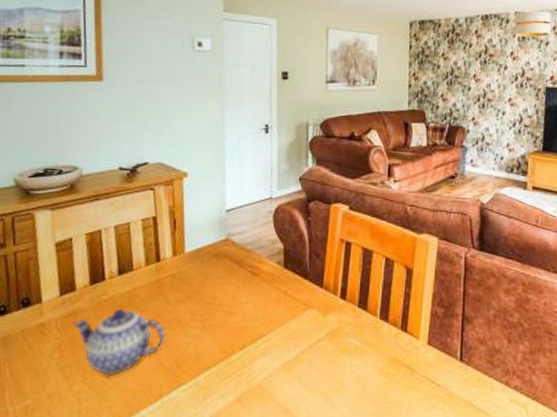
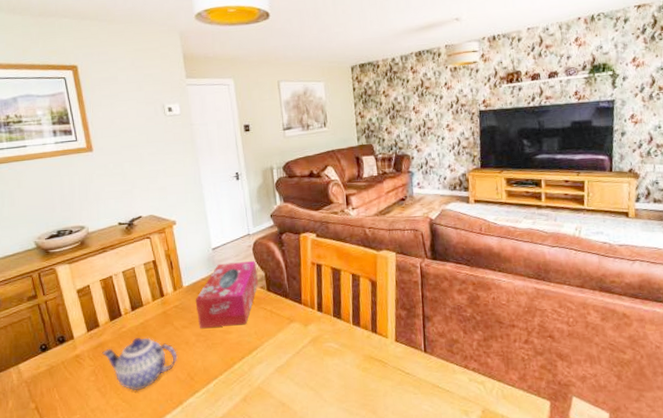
tissue box: none [197,229,276,306] -> present [195,261,258,329]

